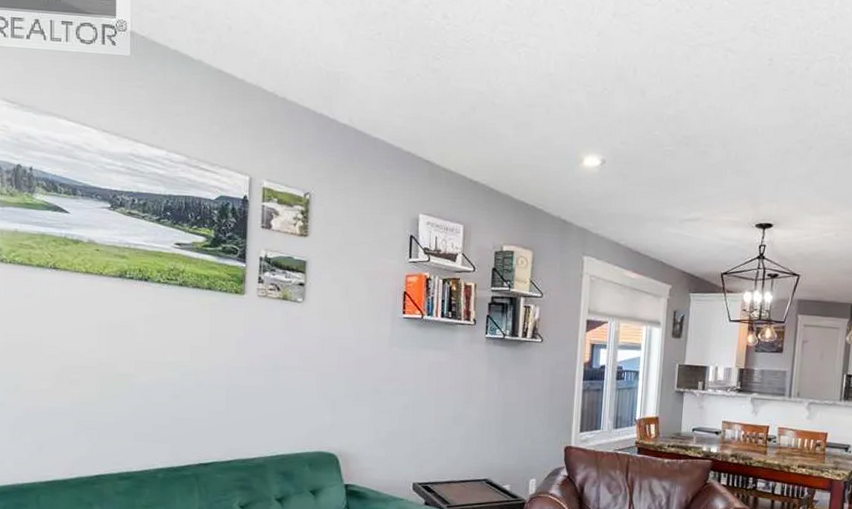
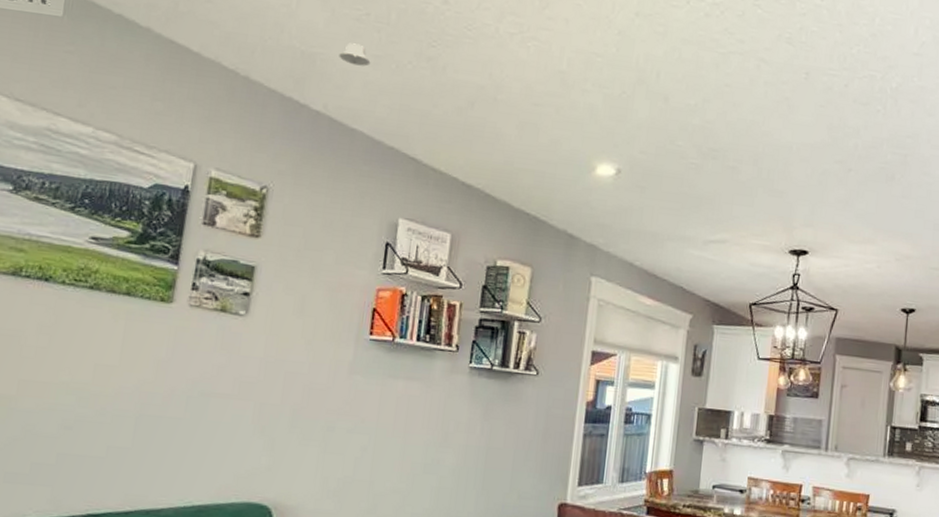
recessed light: none [358,61,385,82] -> present [339,43,371,67]

